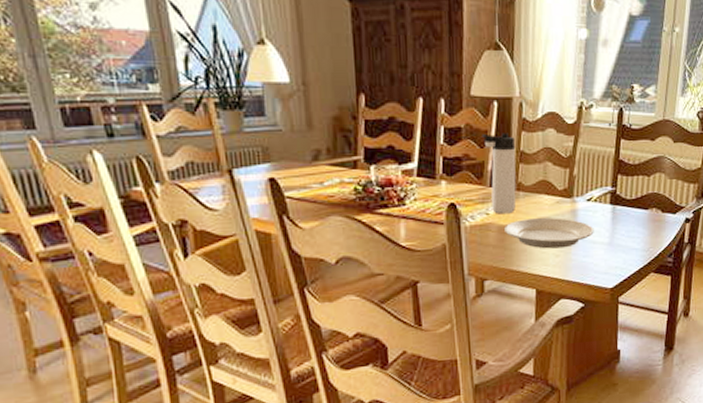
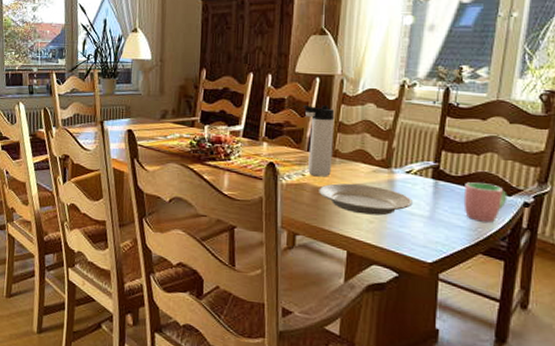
cup: none [637,203,673,242] -> present [463,182,508,222]

